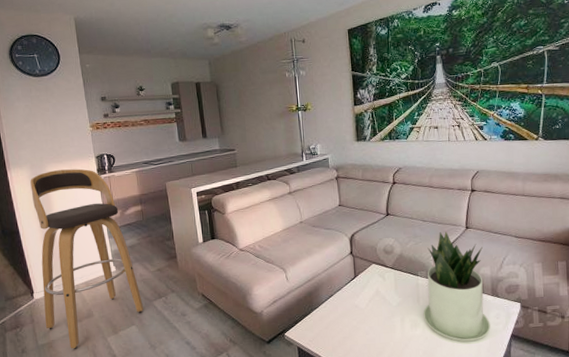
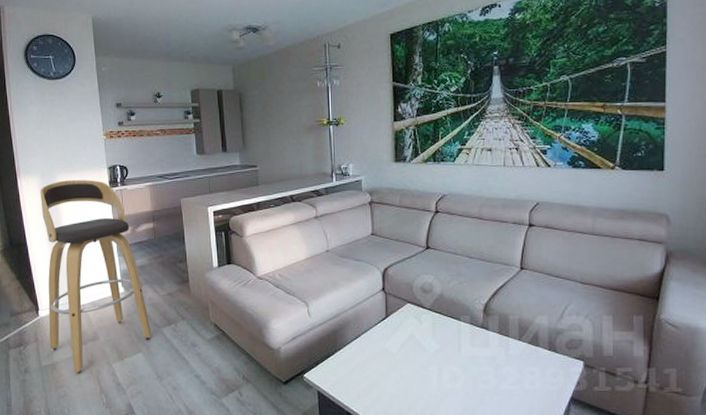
planter: present [423,232,491,342] -> none [464,272,545,402]

